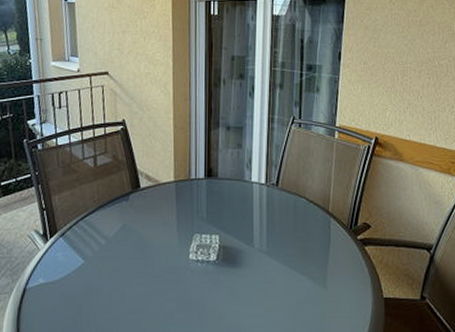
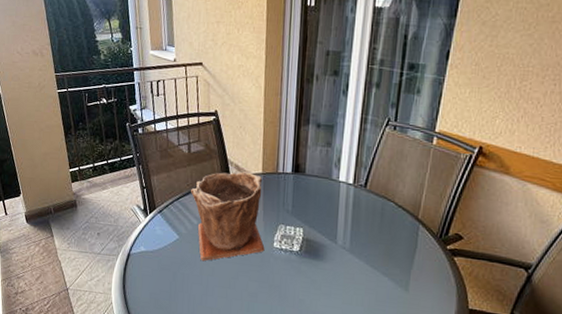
plant pot: none [98,181,180,286] -> present [191,171,265,262]

